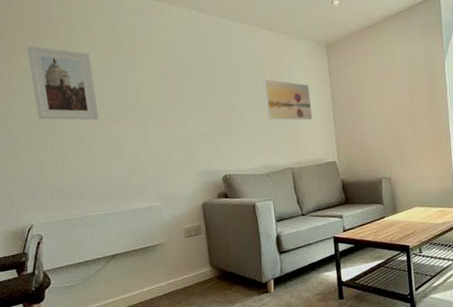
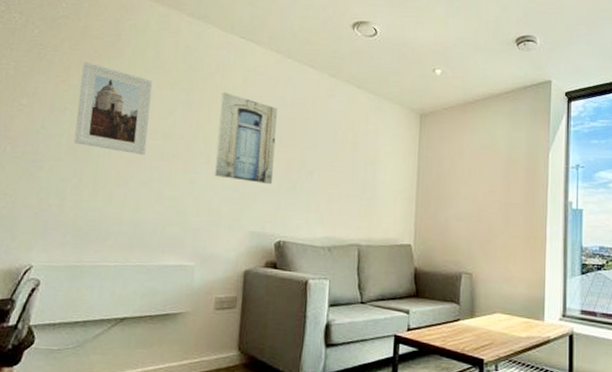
wall art: none [150,53,210,129] -> present [215,92,278,184]
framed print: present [263,79,313,121] -> none [341,140,394,193]

